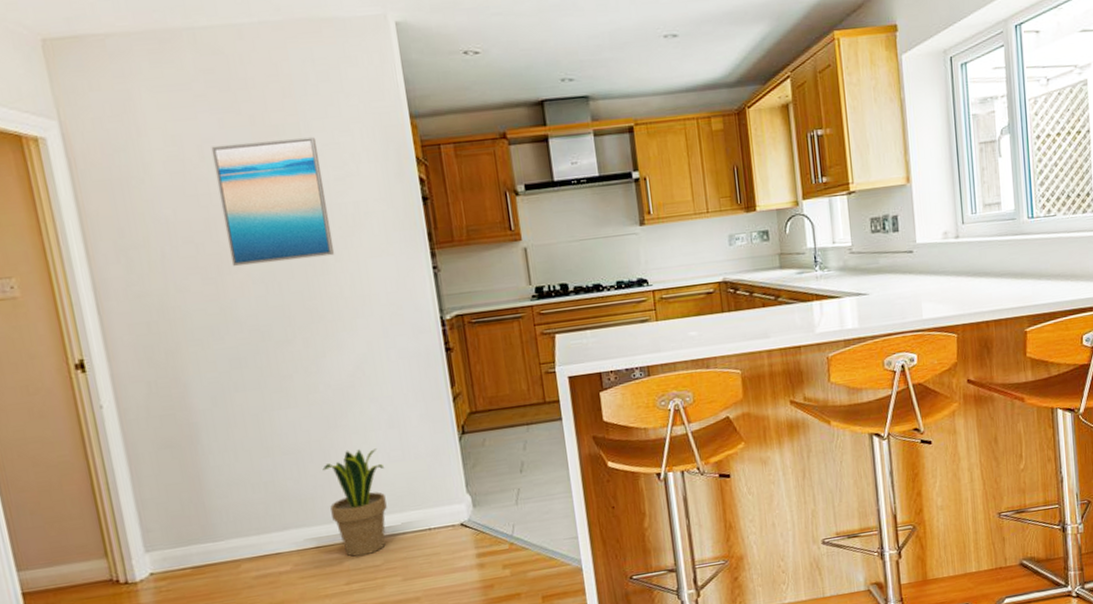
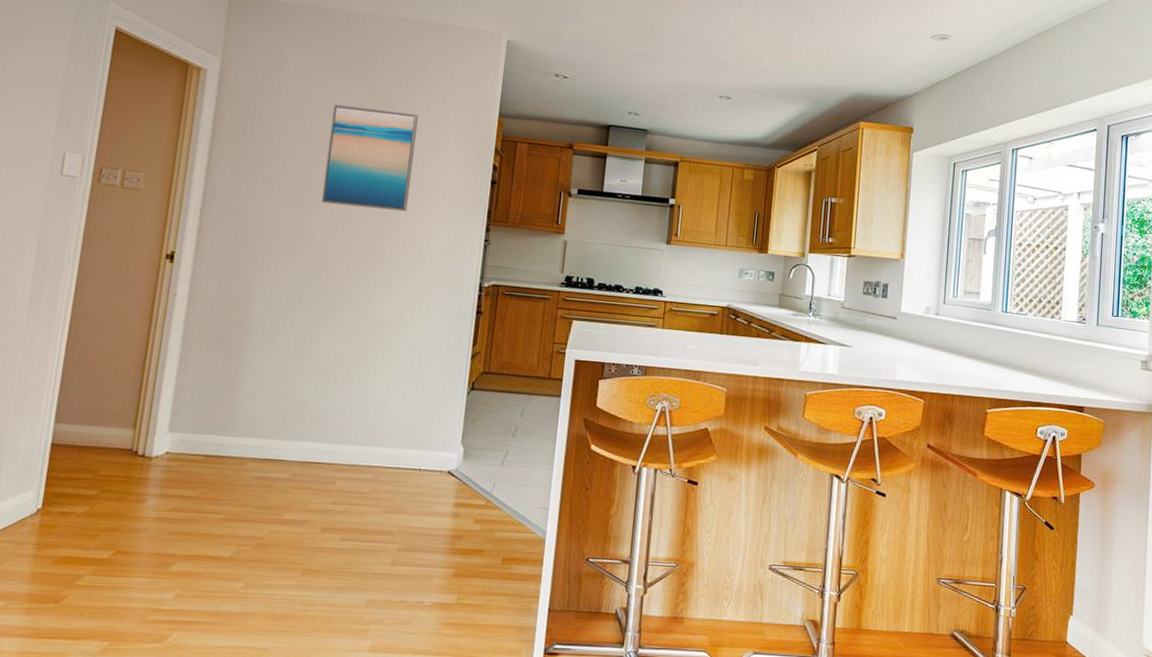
potted plant: present [322,448,387,557] -> none [338,380,397,481]

